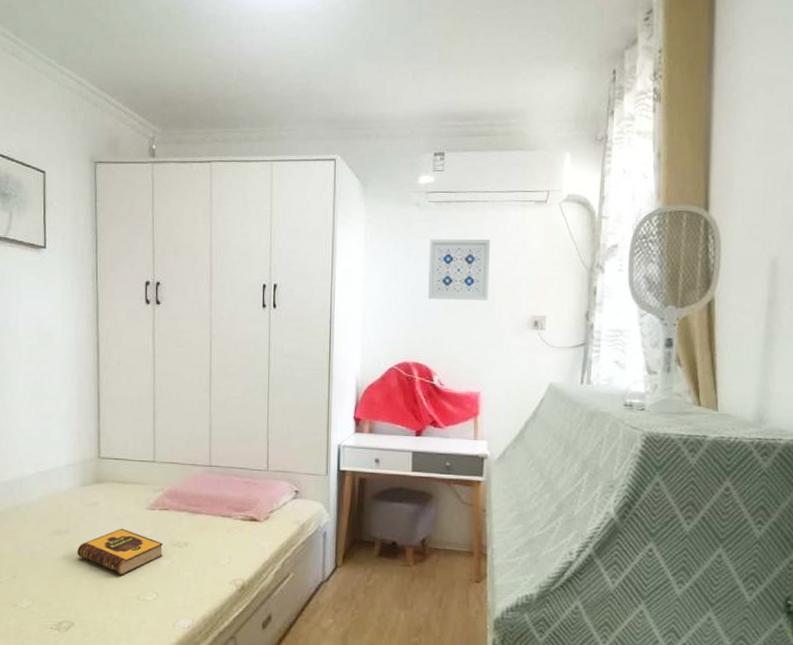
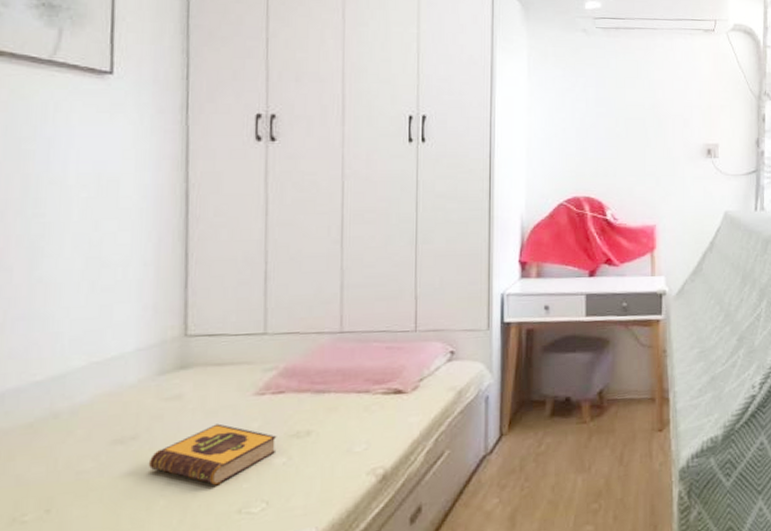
wall art: present [428,239,491,300] -> none [598,66,662,129]

